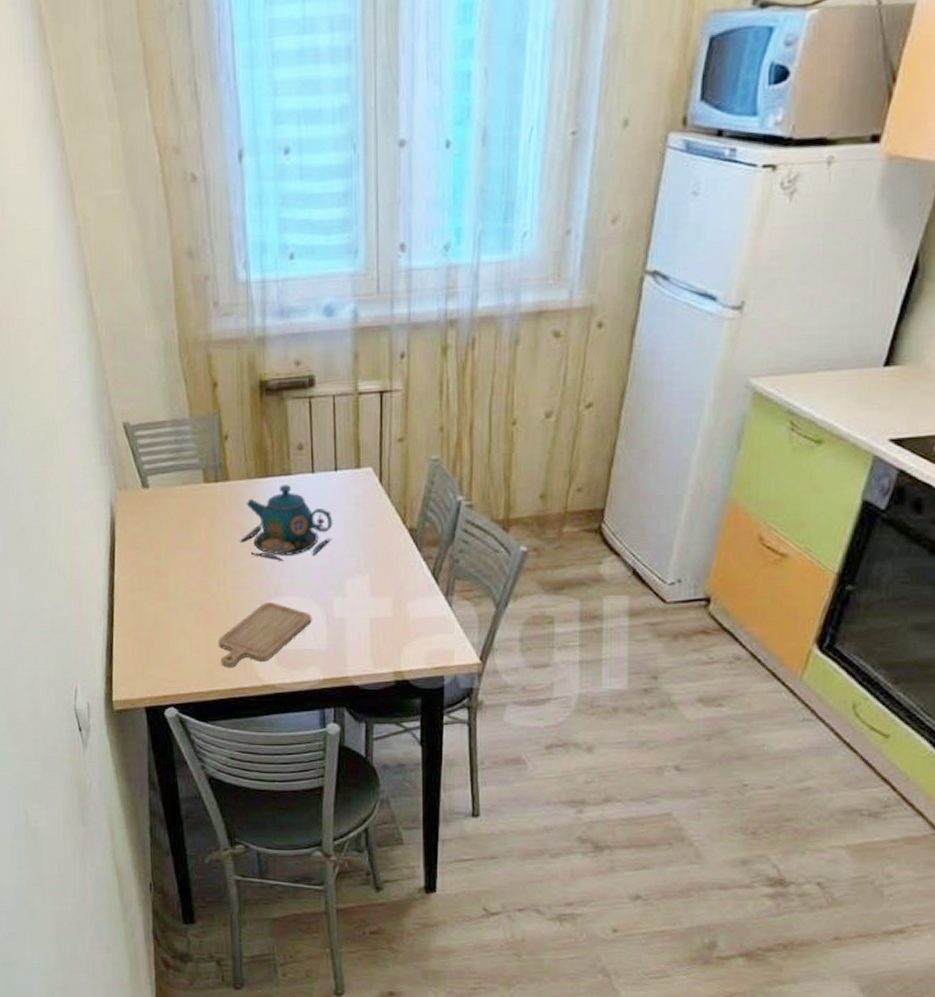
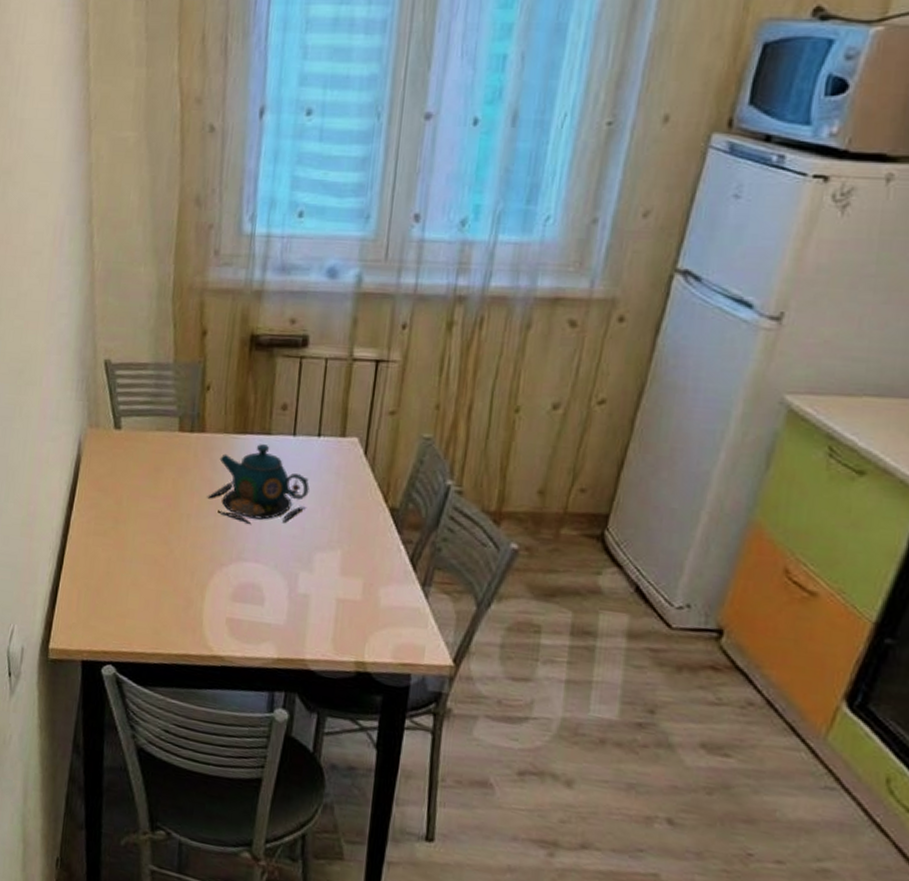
chopping board: present [218,602,312,668] -> none [169,566,274,631]

